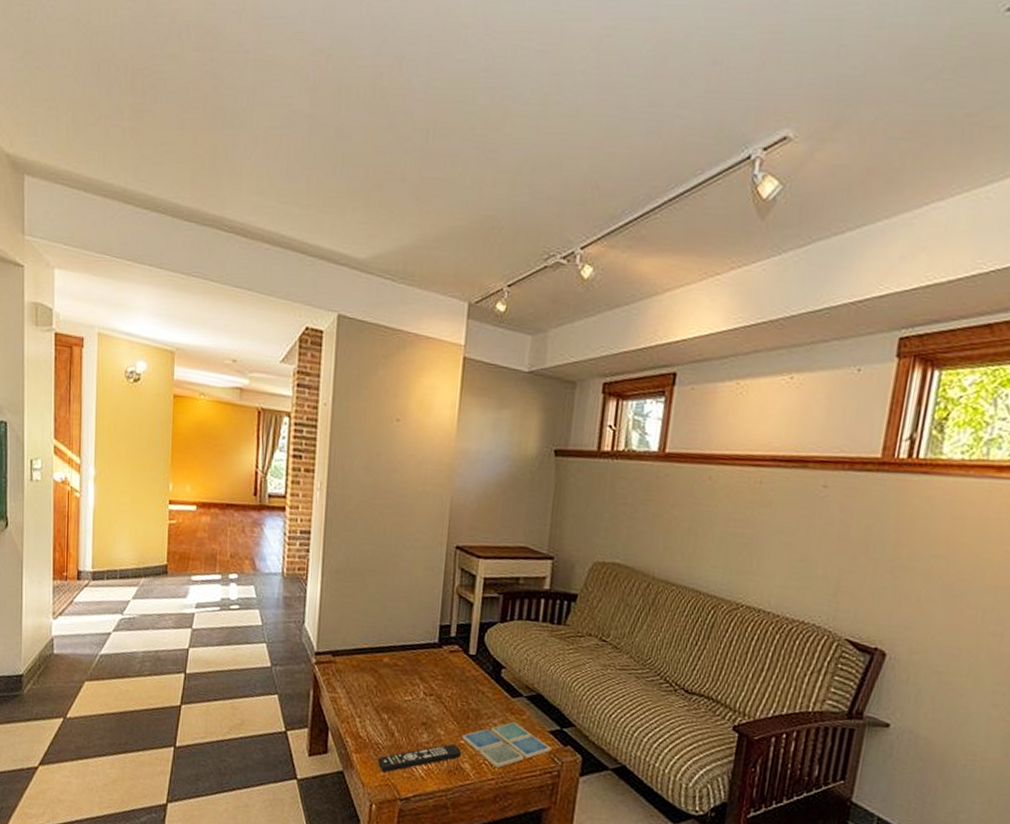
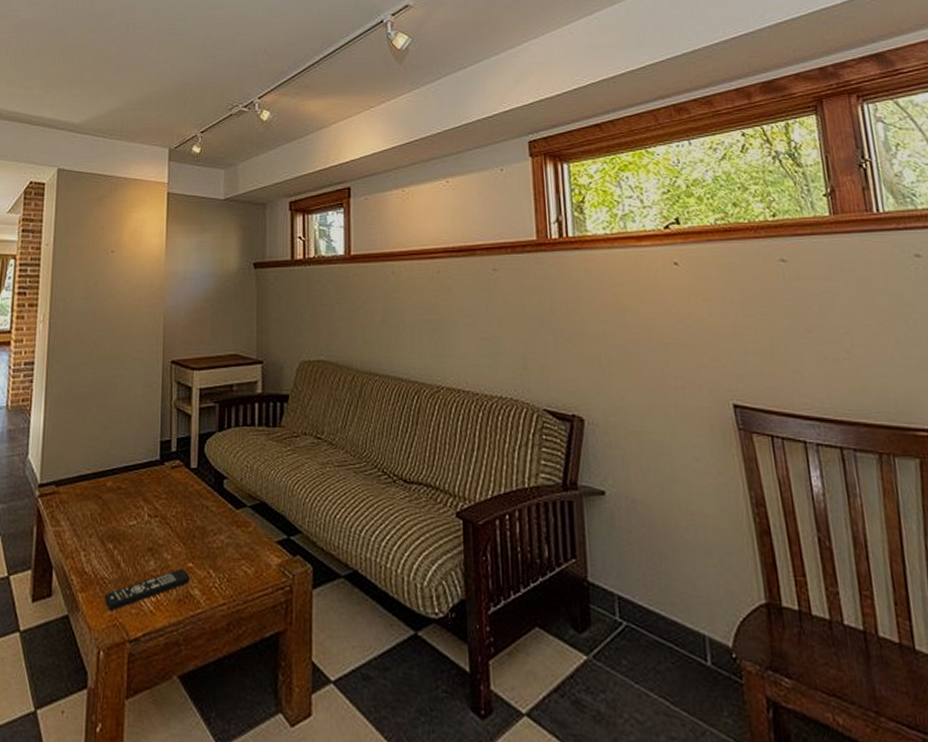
drink coaster: present [462,722,551,768] -> none [189,536,280,591]

